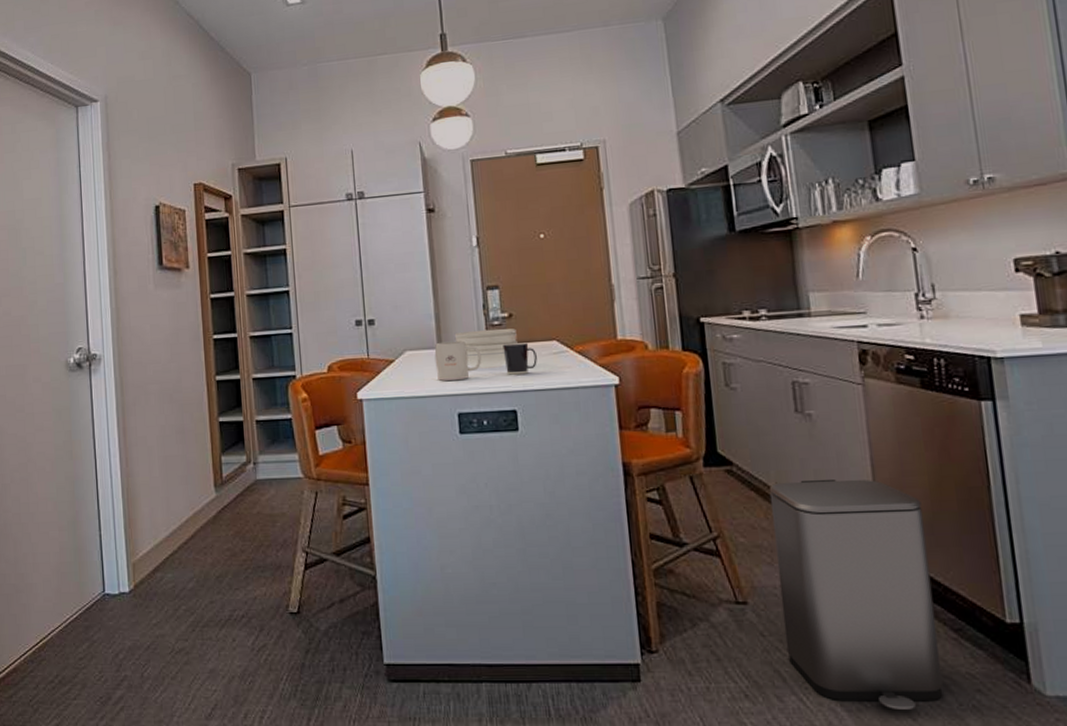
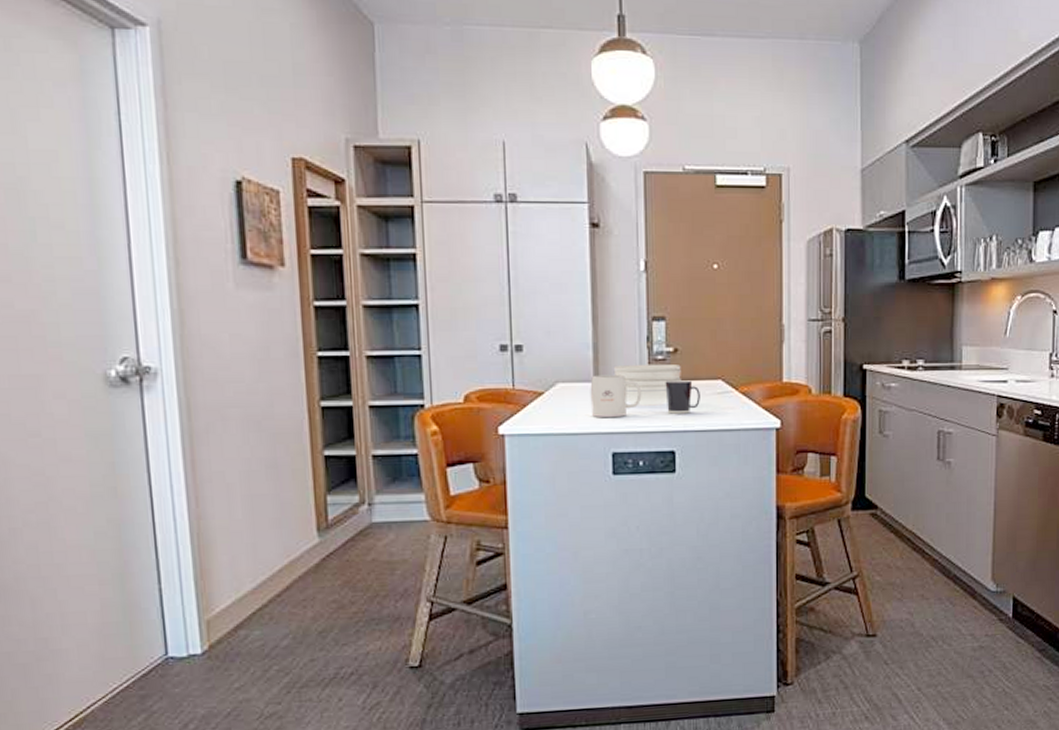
pedal bin: present [769,480,943,711] -> none [905,523,1029,720]

